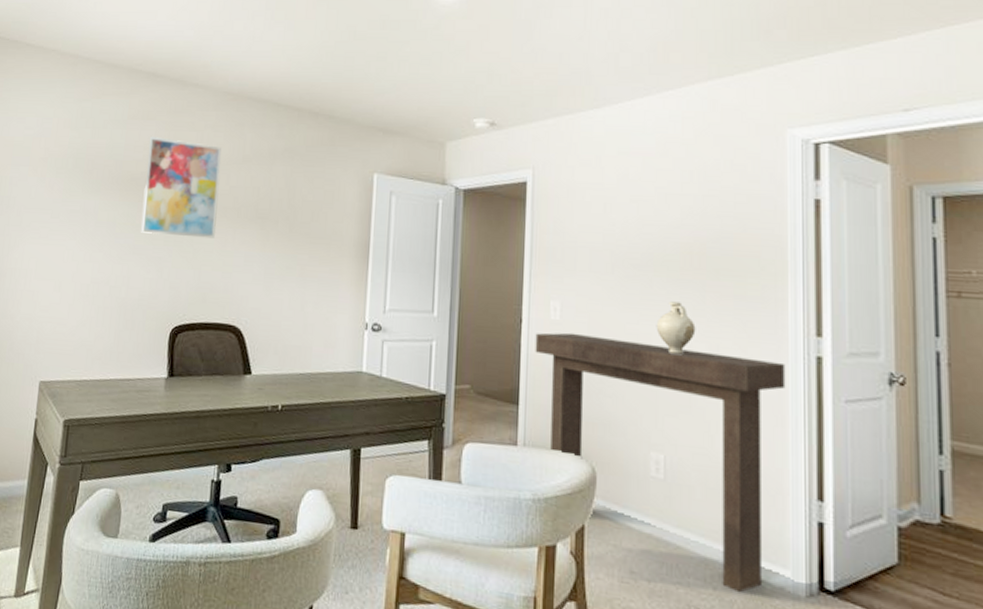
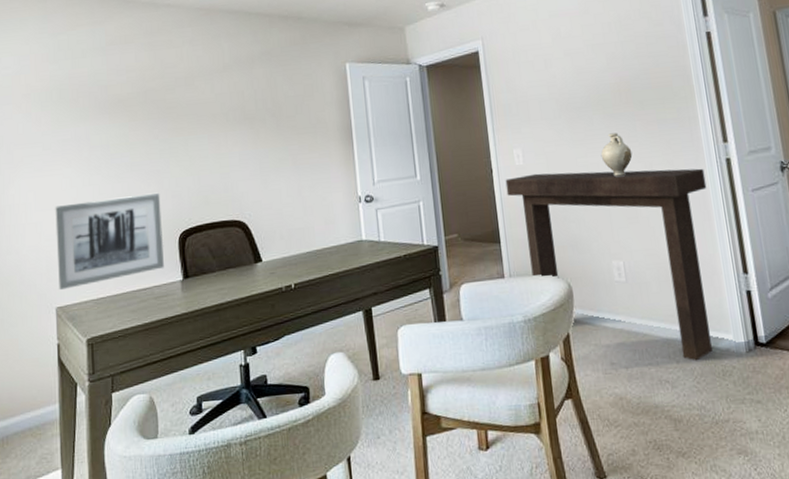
wall art: none [45,277,158,365] -> present [55,192,164,290]
wall art: present [141,136,221,239] -> none [130,58,208,150]

